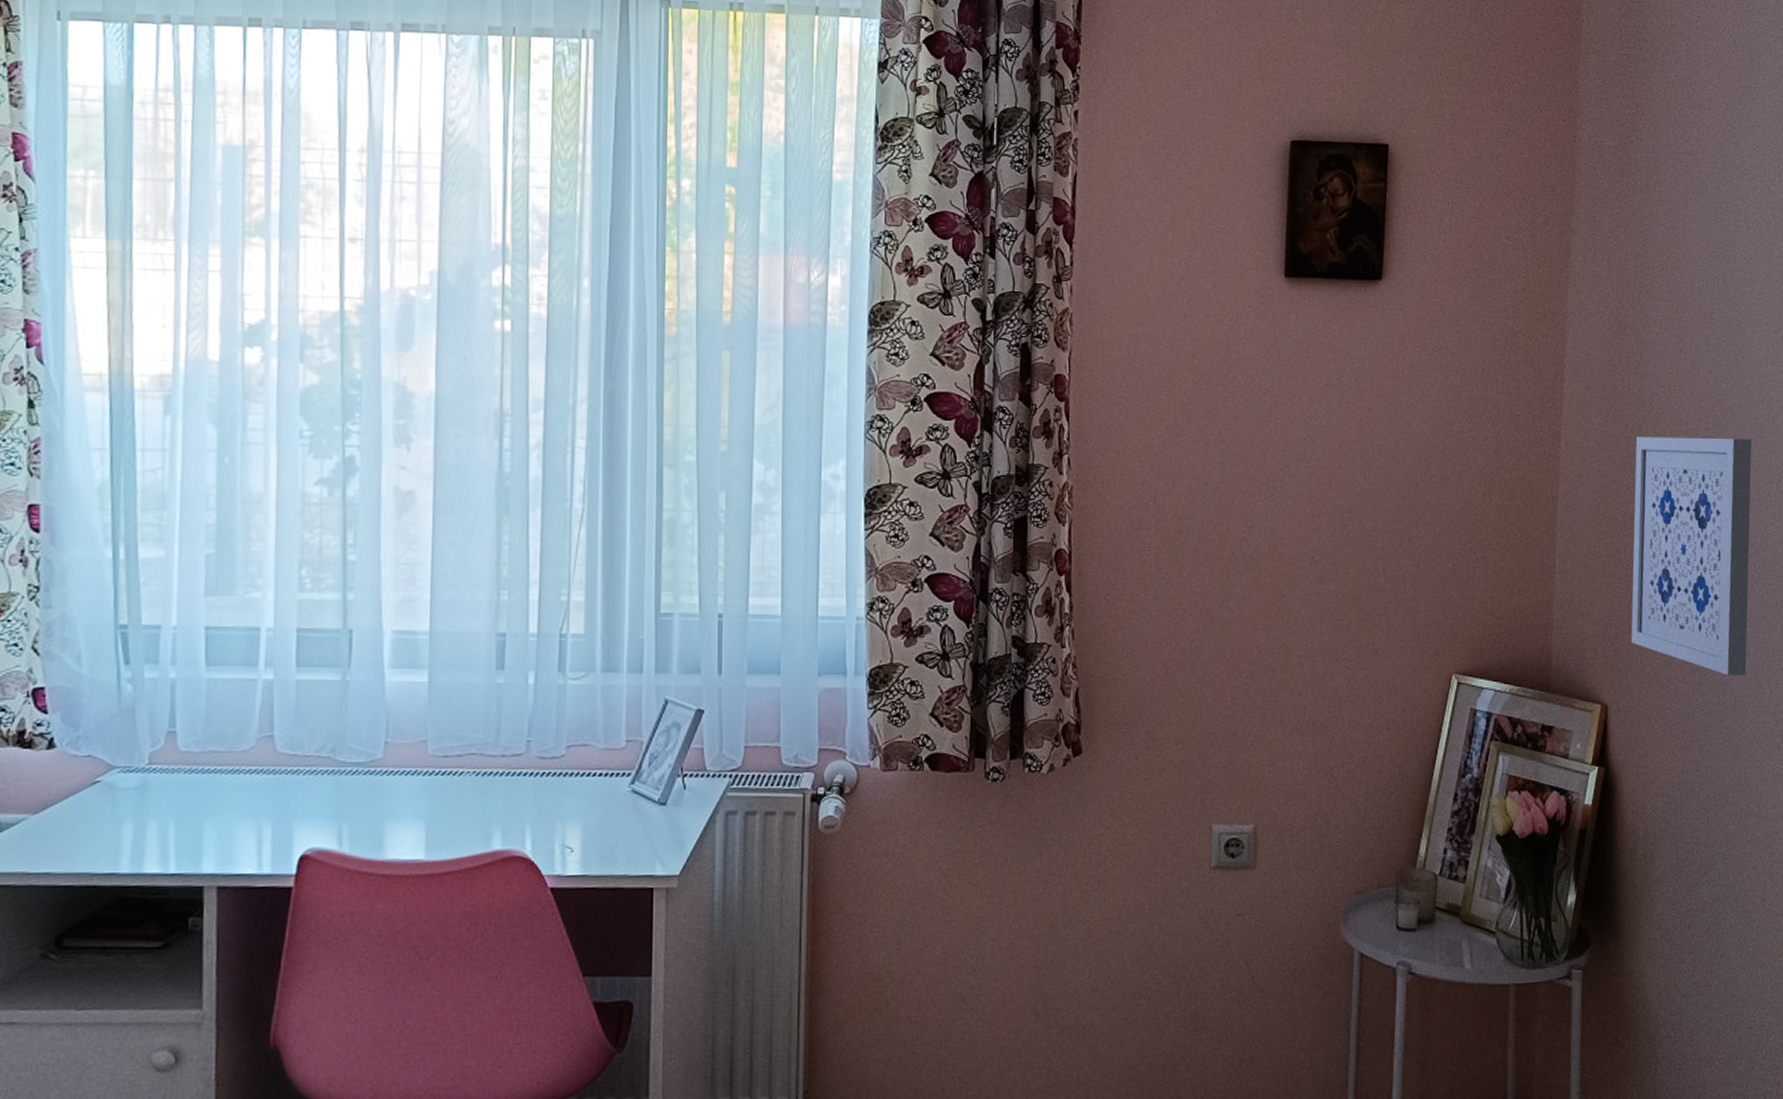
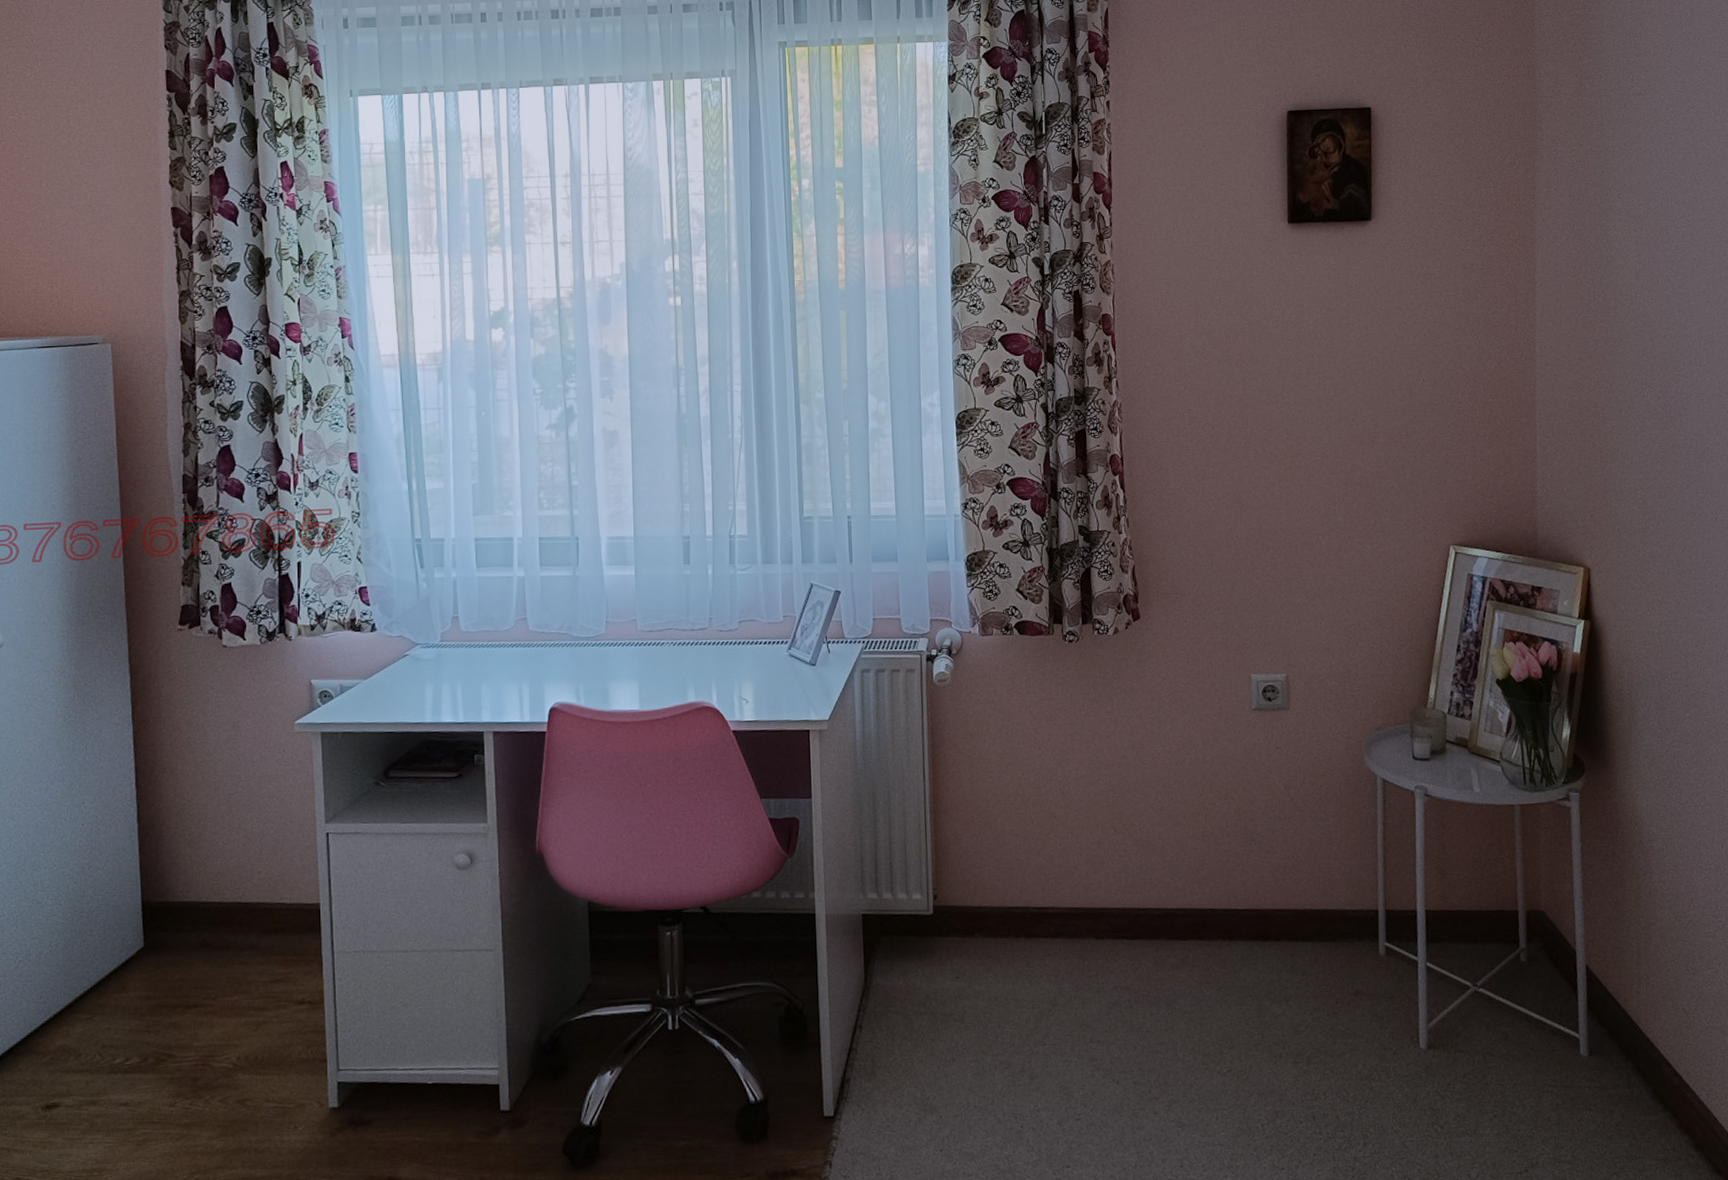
wall art: present [1631,437,1752,676] -> none [1603,335,1716,540]

